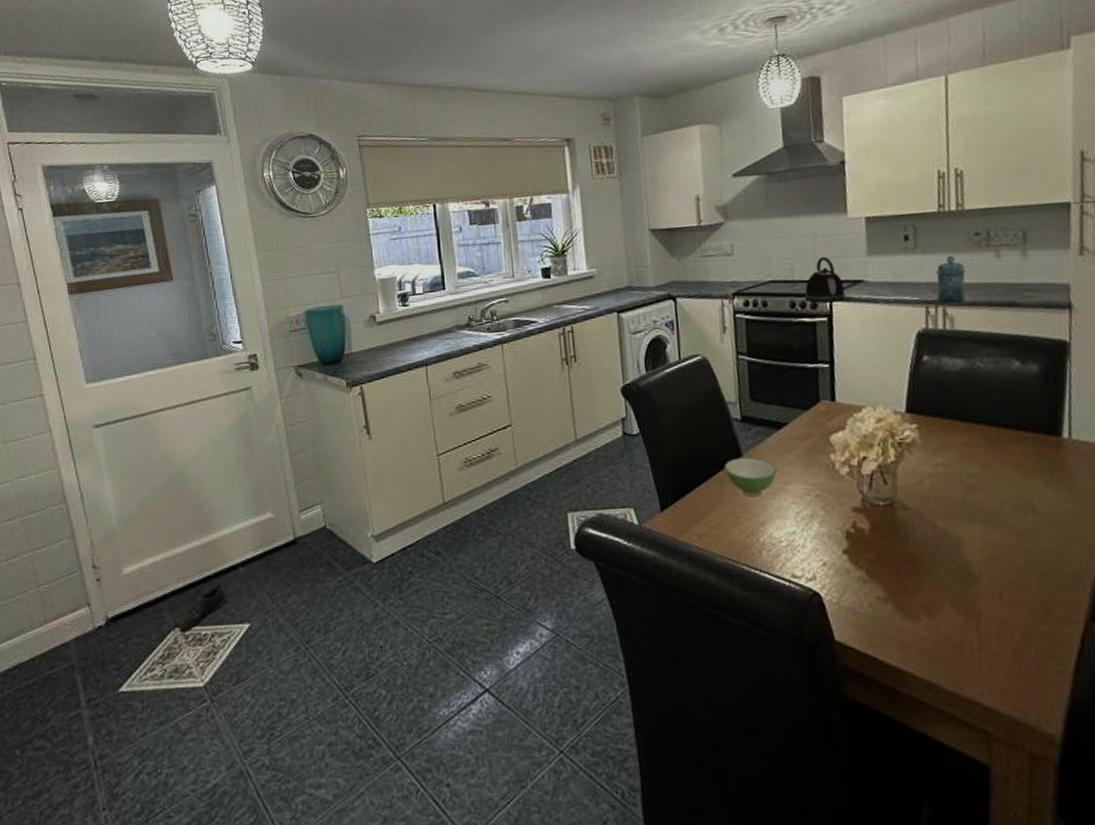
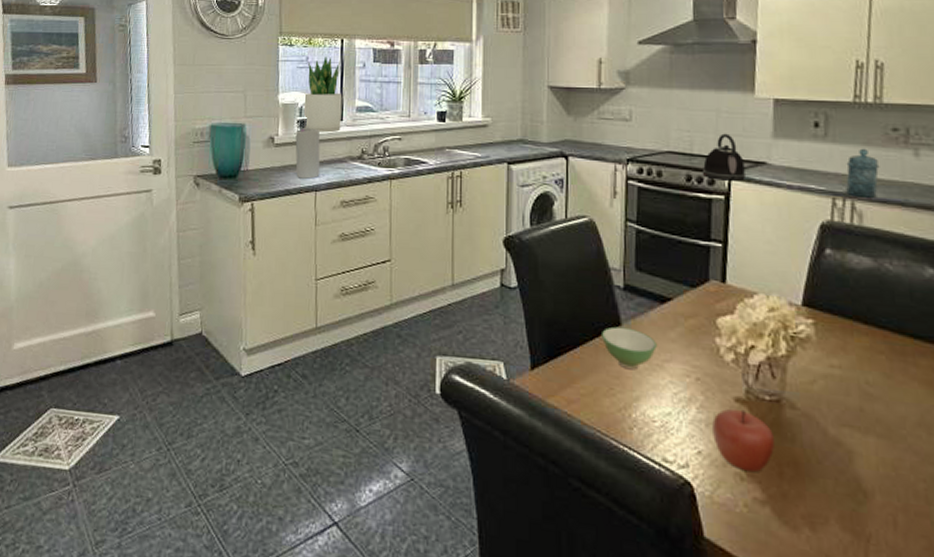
shoe: present [173,582,227,633] -> none [49,371,102,415]
paper towel holder: none [397,300,429,355] -> present [295,127,321,179]
planter: none [400,224,445,305] -> present [303,57,342,133]
fruit: none [834,517,892,575] -> present [712,408,776,473]

